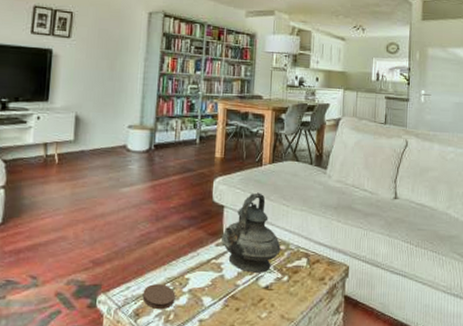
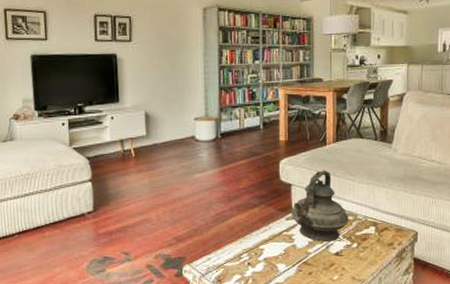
coaster: present [142,284,176,309] -> none [222,255,252,275]

